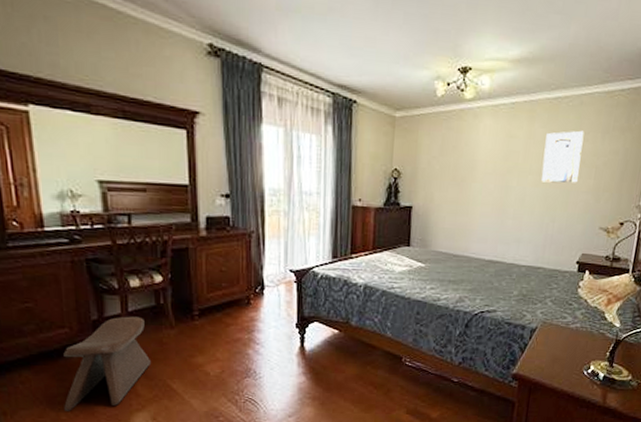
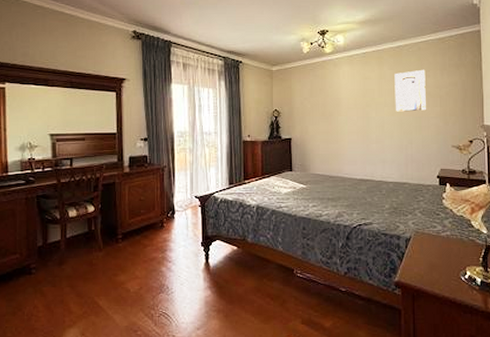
stool: present [63,316,152,411] -> none [10,242,83,329]

